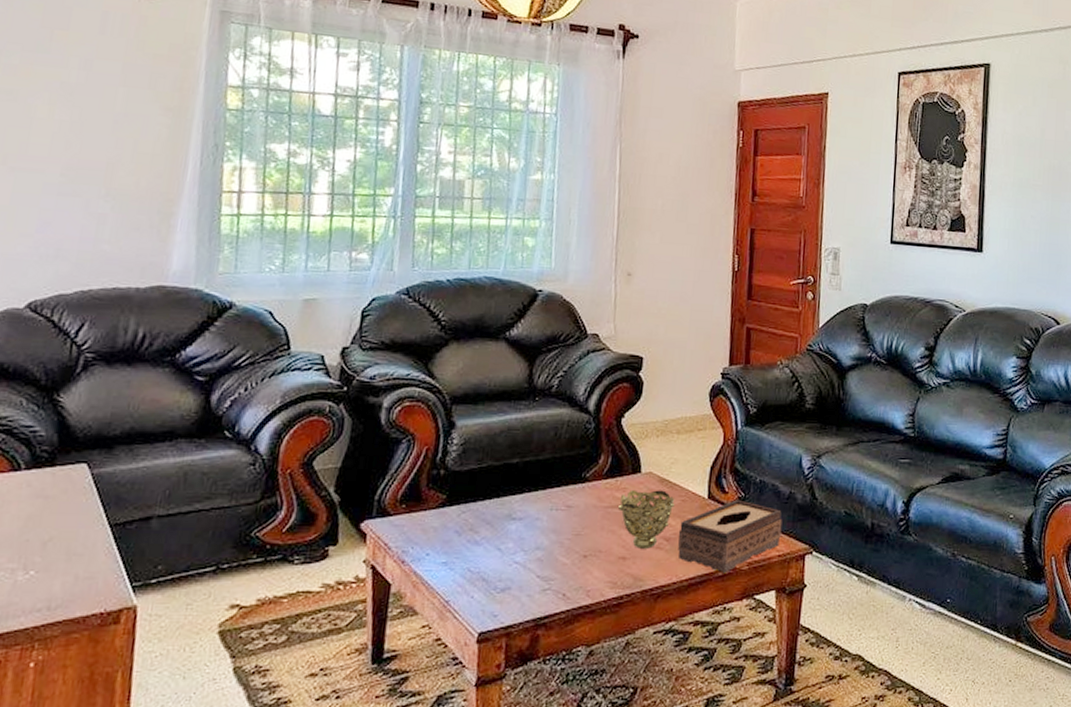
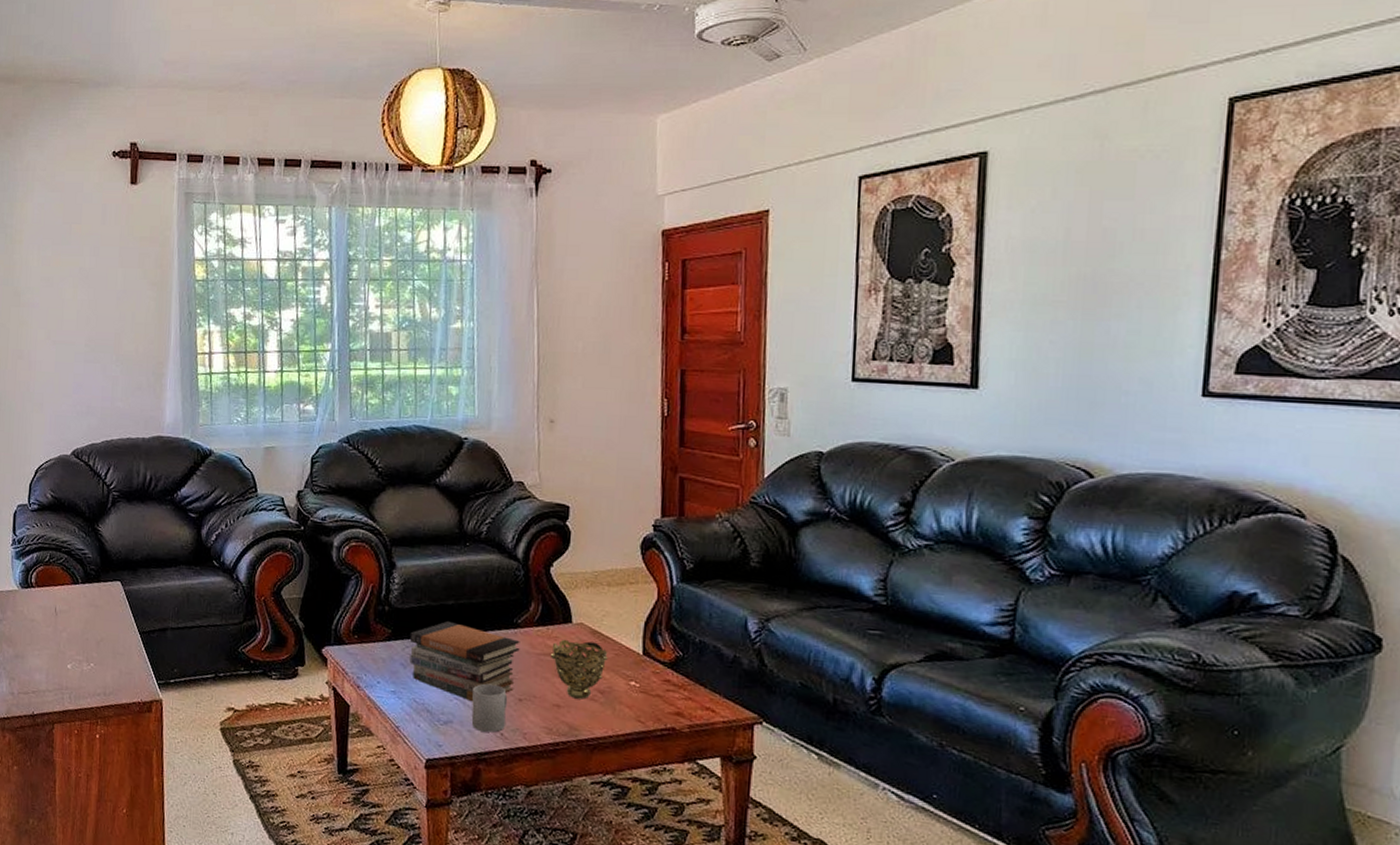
book stack: none [465,481,588,564] -> present [409,621,520,702]
mug: none [531,543,572,594] -> present [471,683,508,733]
tissue box: present [678,499,782,572] -> none [612,658,727,732]

